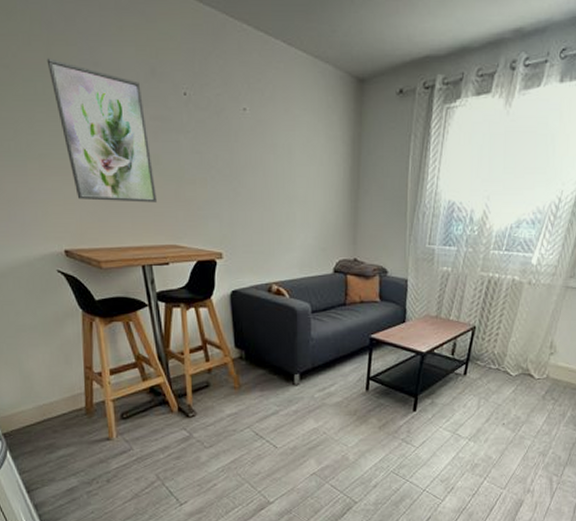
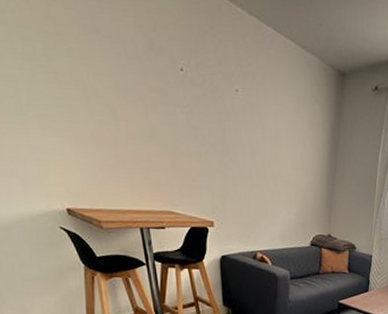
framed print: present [46,58,157,203] -> none [45,19,154,171]

